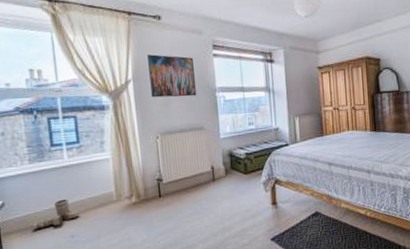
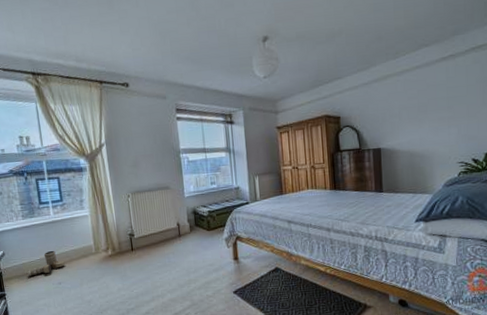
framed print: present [147,54,196,98] -> none [118,119,162,160]

